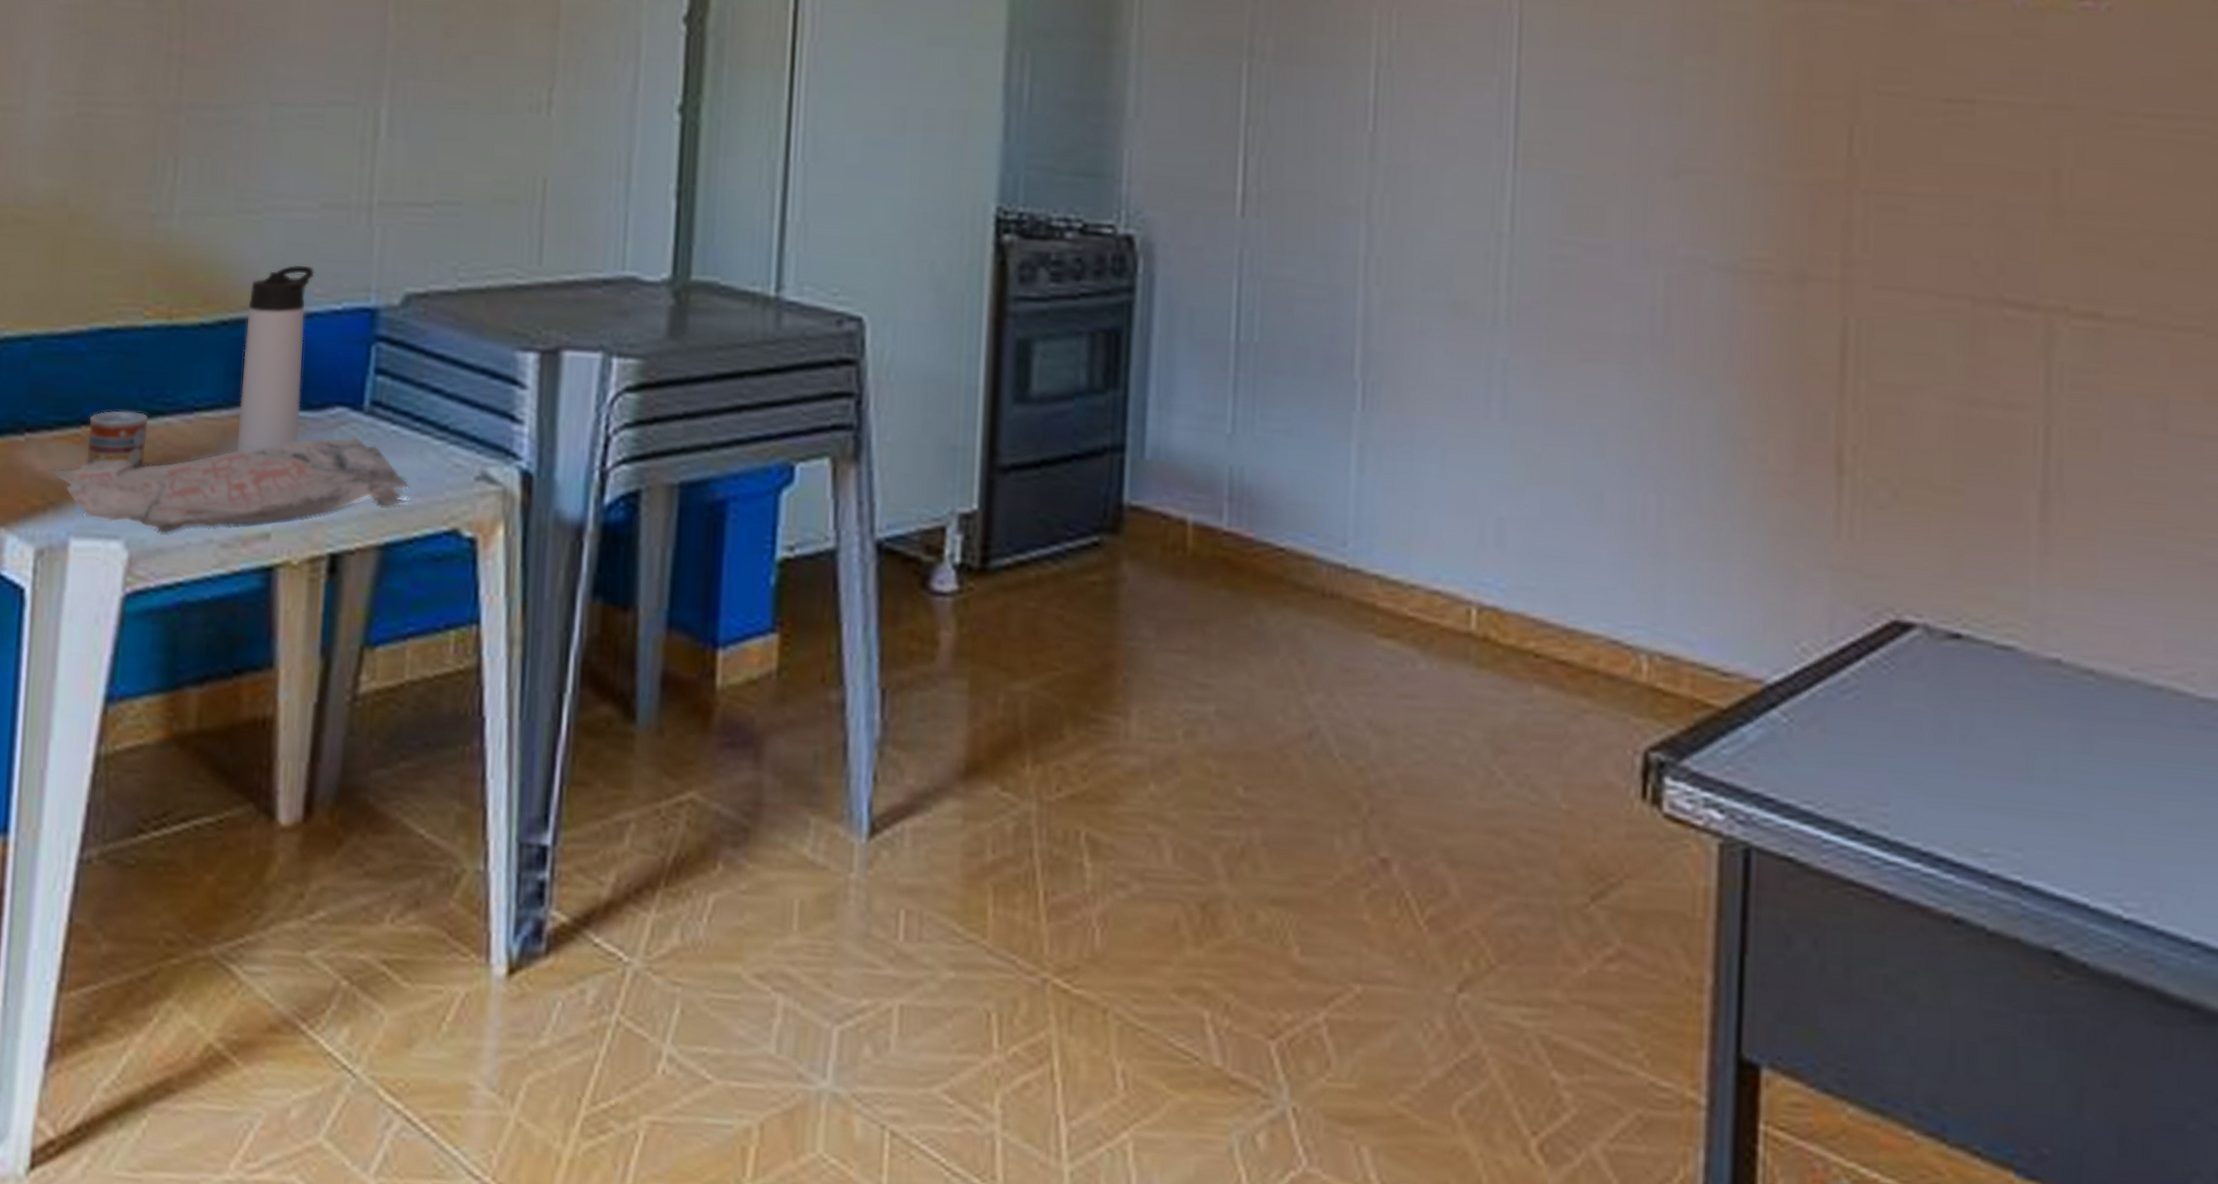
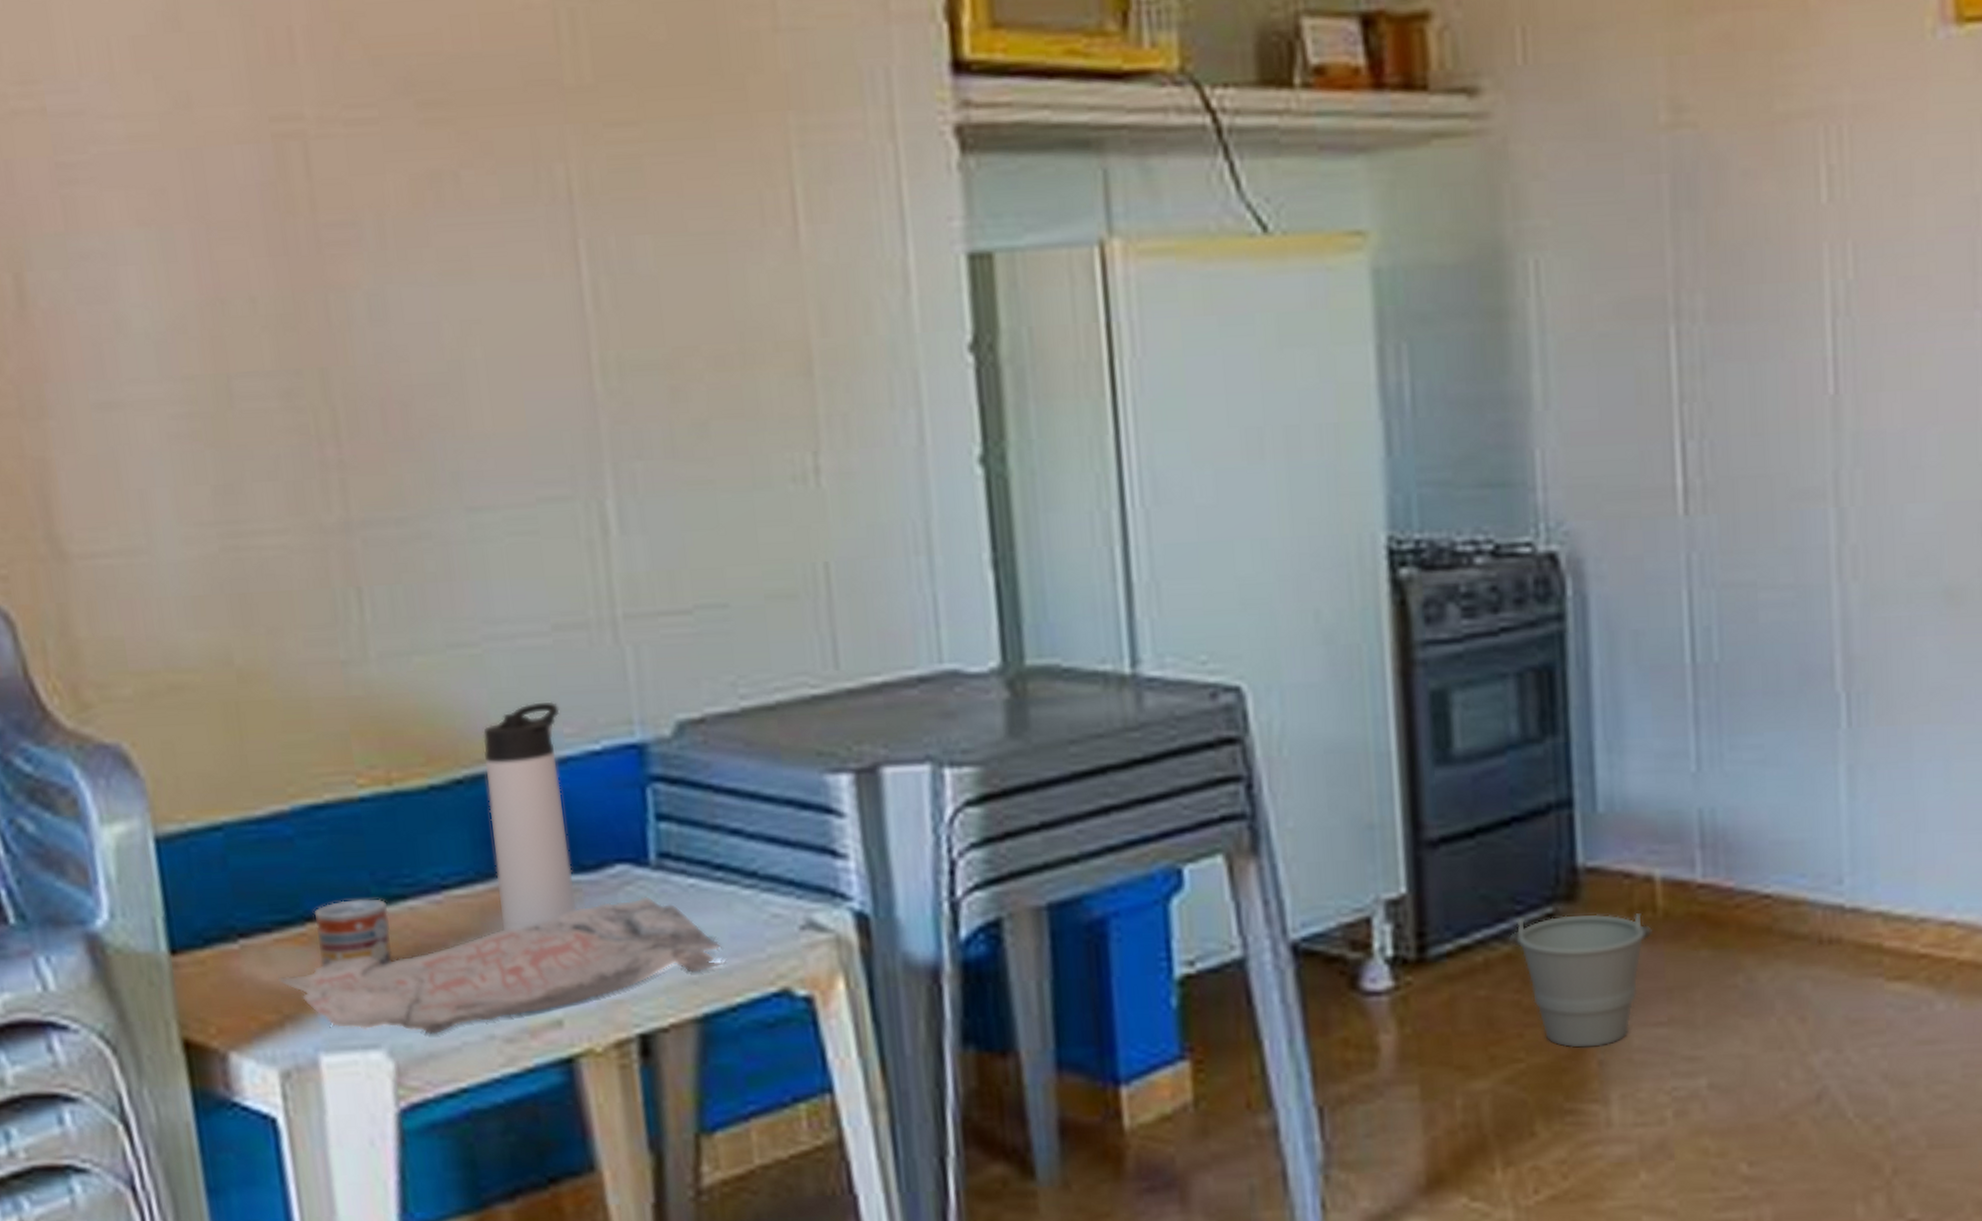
bucket: none [1059,542,1182,665] -> present [1509,913,1654,1048]

